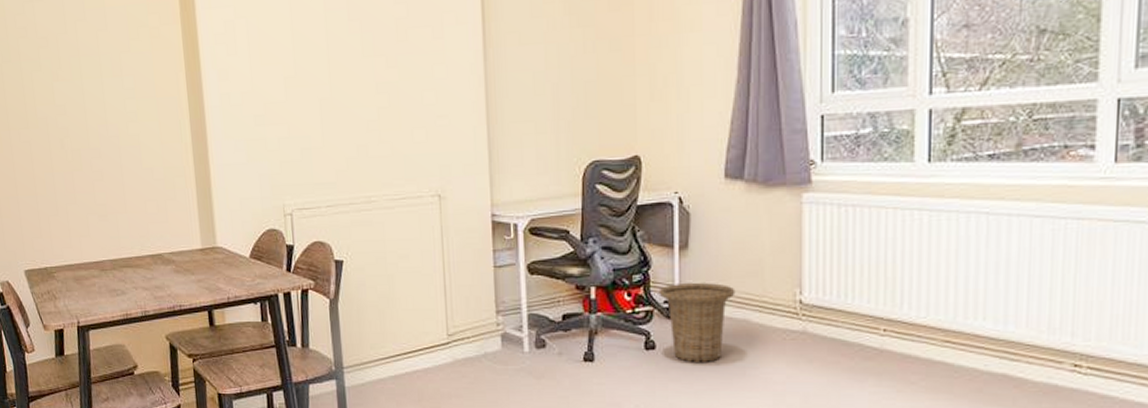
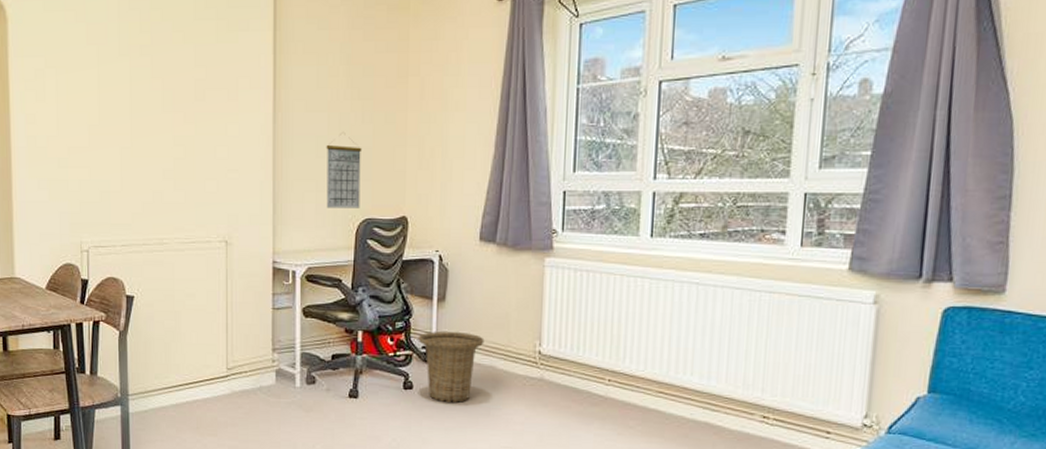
calendar: none [544,65,586,152] -> present [326,133,362,208]

